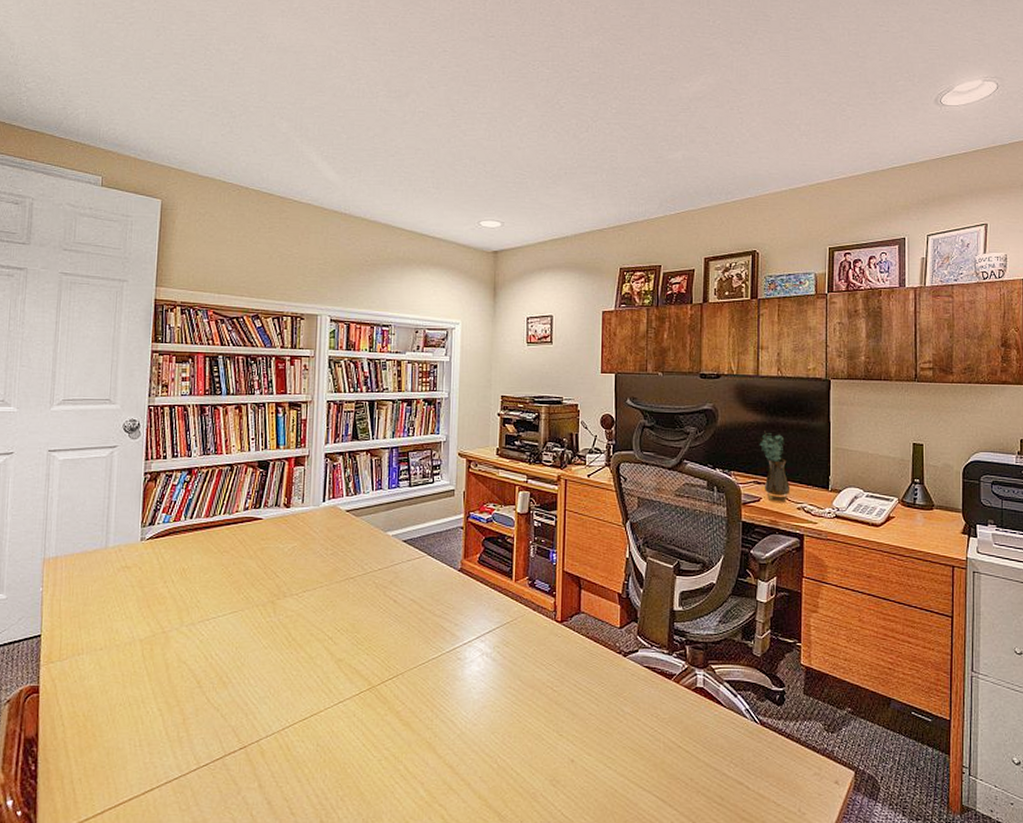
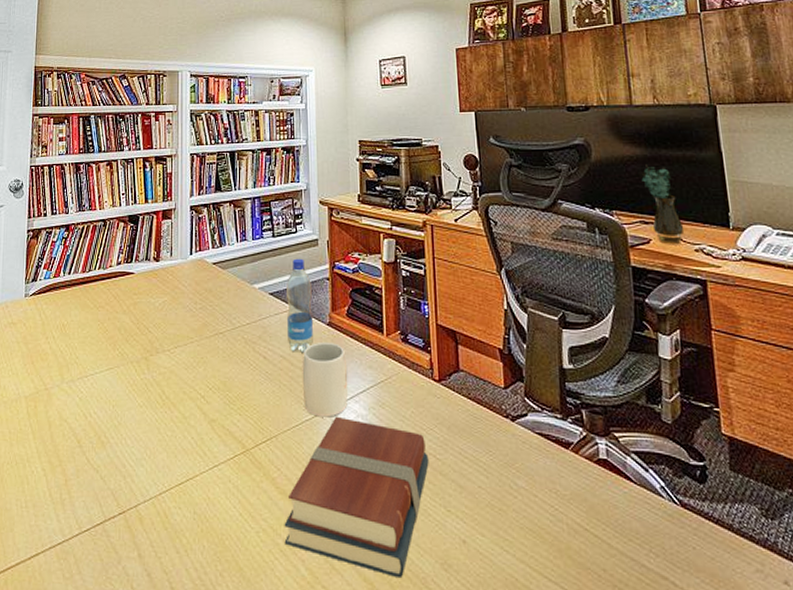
books: none [405,654,546,795] -> present [284,416,429,579]
bottle: none [419,508,446,598] -> present [286,258,313,354]
mug: none [431,586,476,656] -> present [302,341,348,417]

